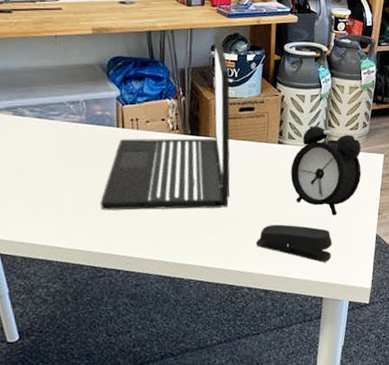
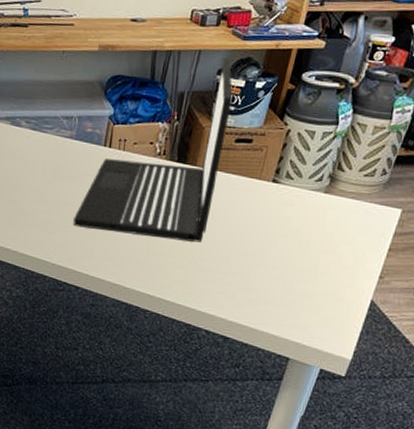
stapler: present [255,224,332,262] -> none [224,268,314,321]
alarm clock: present [291,123,361,216] -> none [279,164,374,271]

